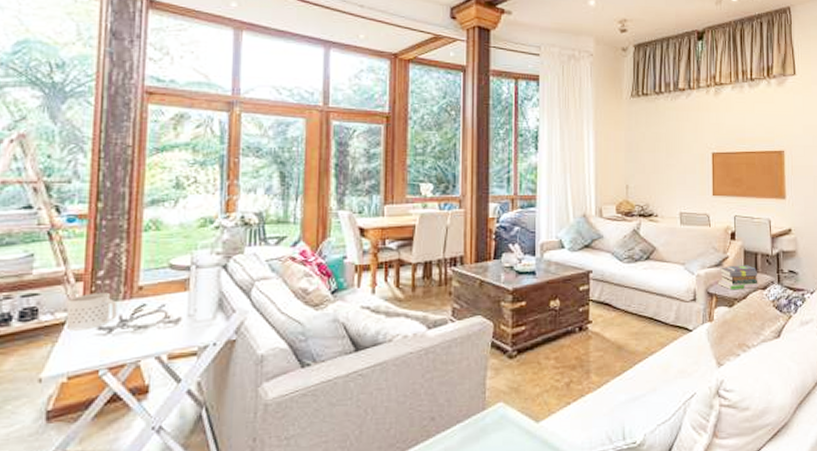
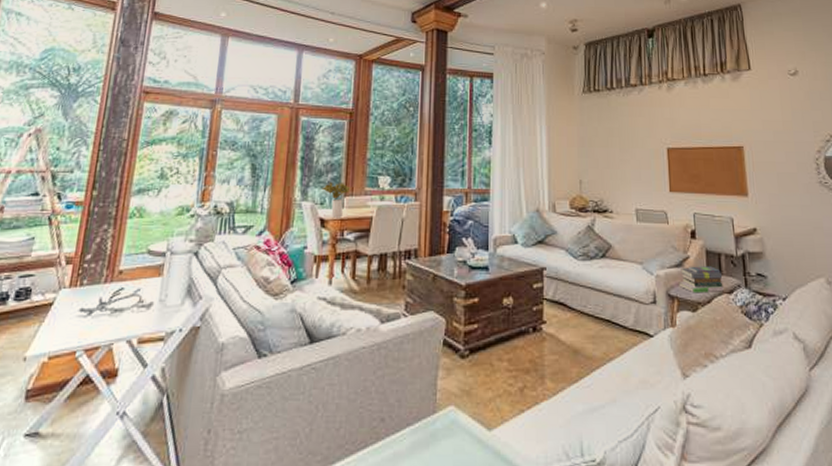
mug: present [66,292,118,331] -> none [54,275,100,312]
flower bouquet: none [359,189,391,228] -> present [322,181,351,219]

